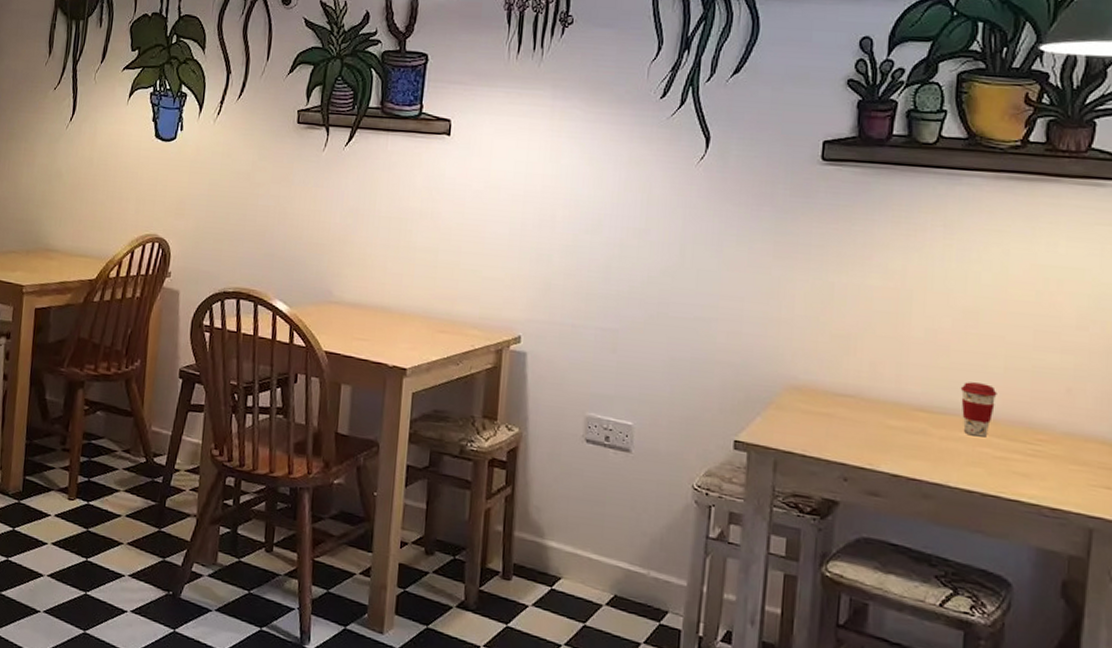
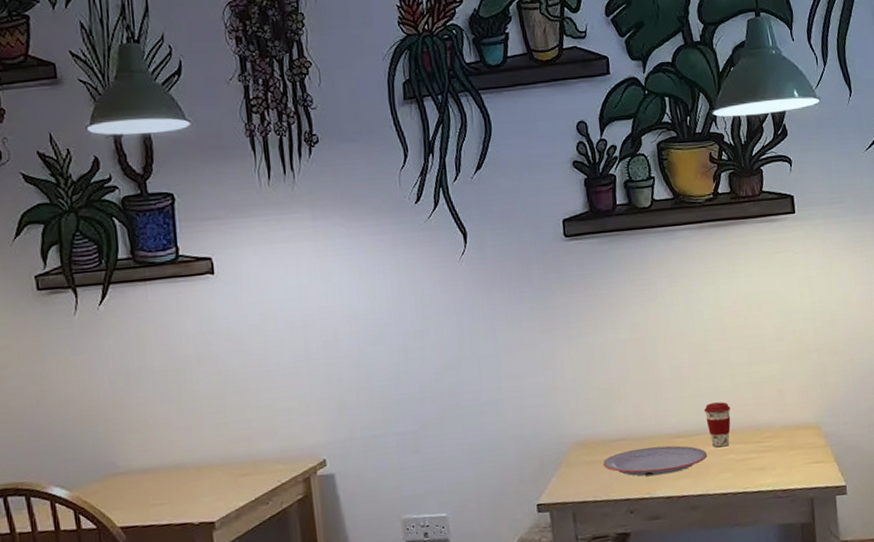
plate: none [820,409,956,451] -> present [603,445,708,477]

